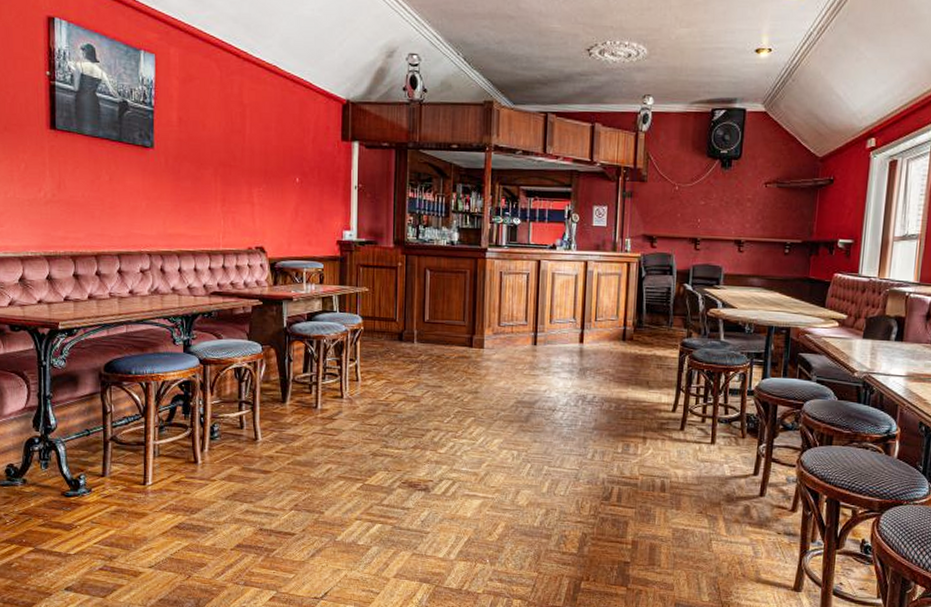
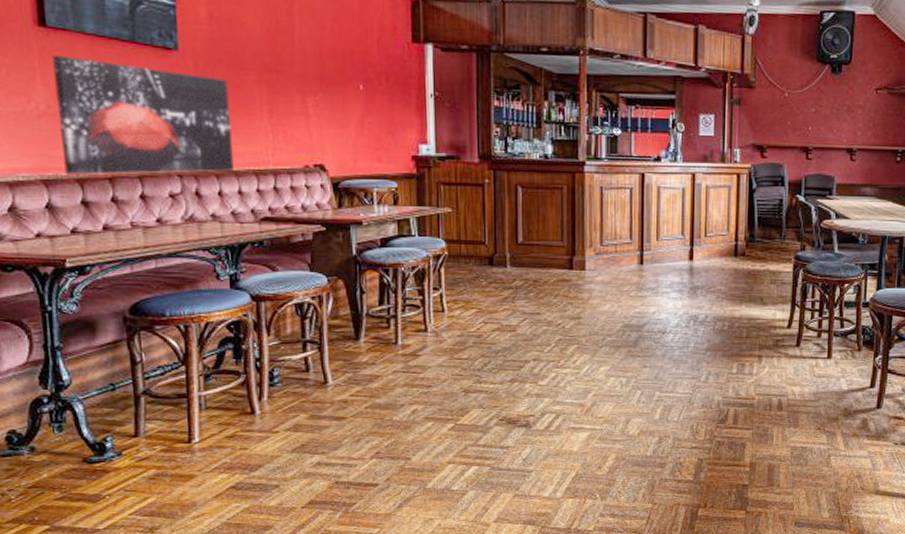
wall art: none [58,152,192,252] -> present [51,54,234,175]

